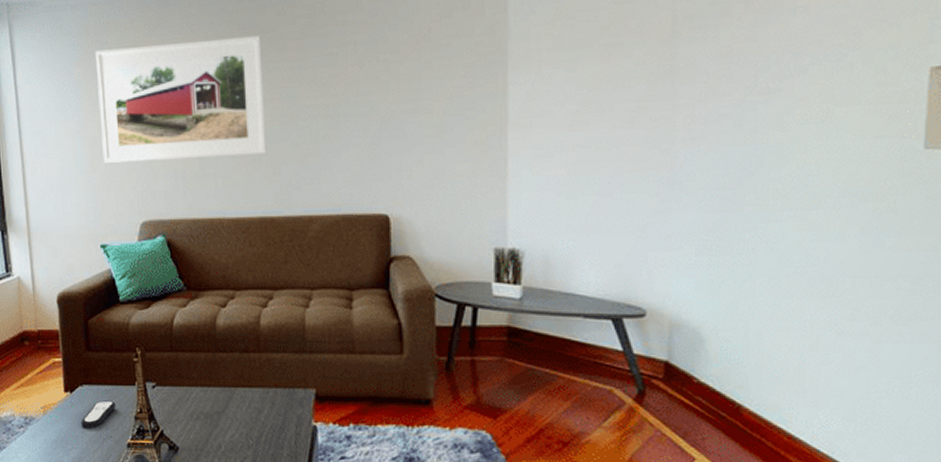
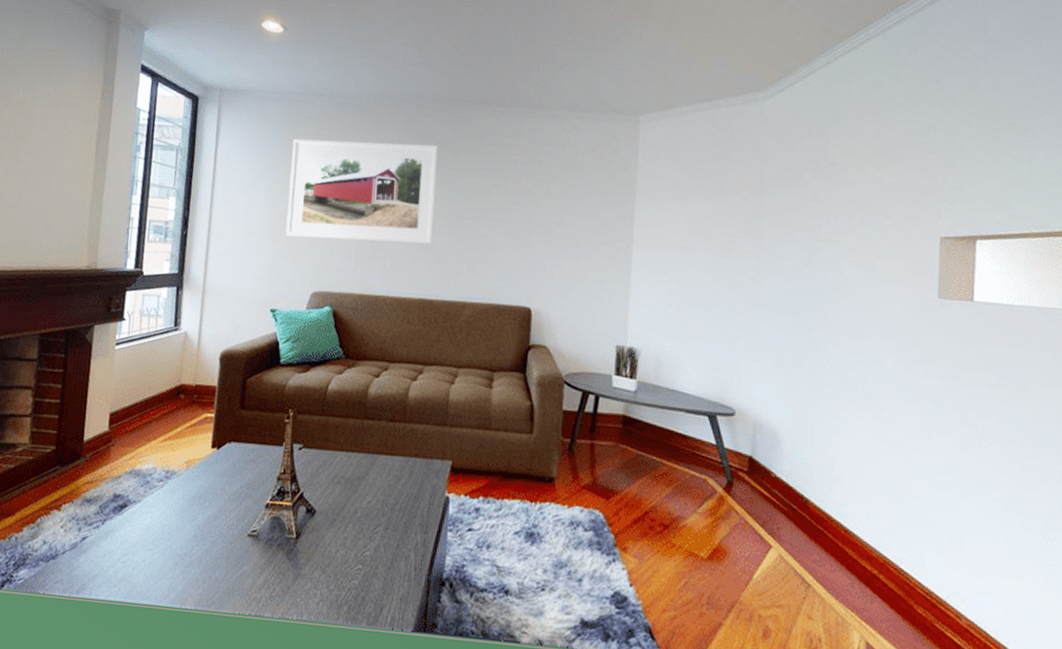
remote control: present [81,400,116,428] -> none [223,459,260,487]

